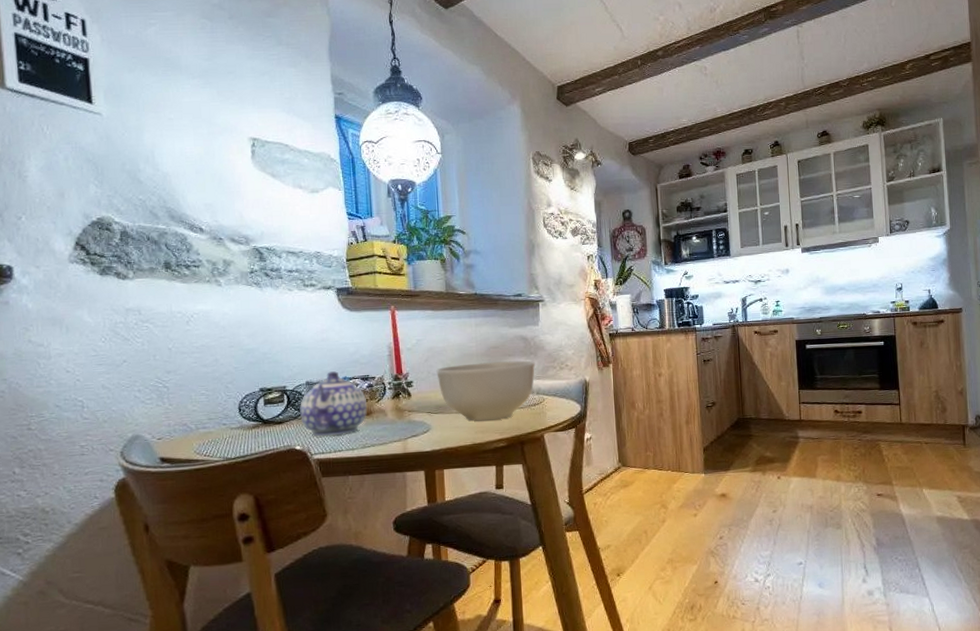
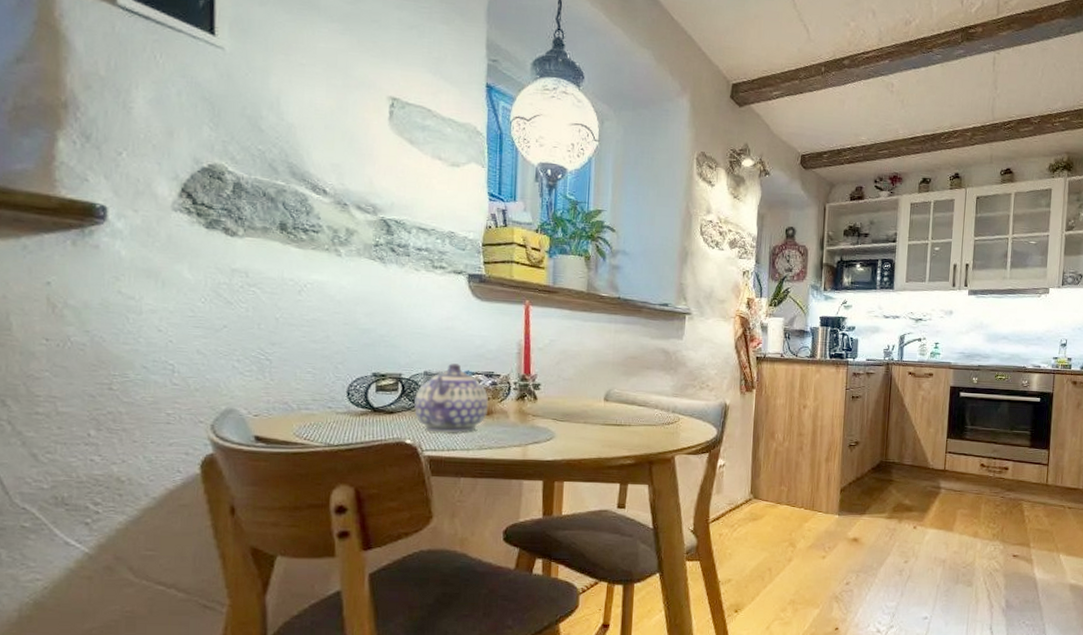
bowl: present [436,360,535,421] -> none [567,372,674,435]

